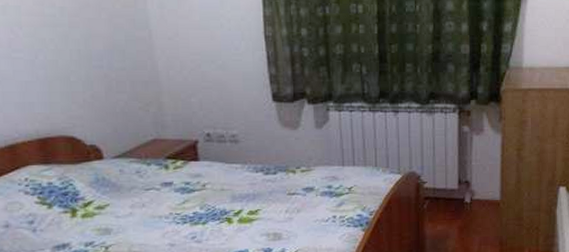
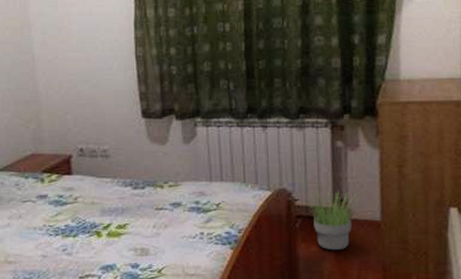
potted plant: none [430,173,483,229] -> present [302,190,360,251]

